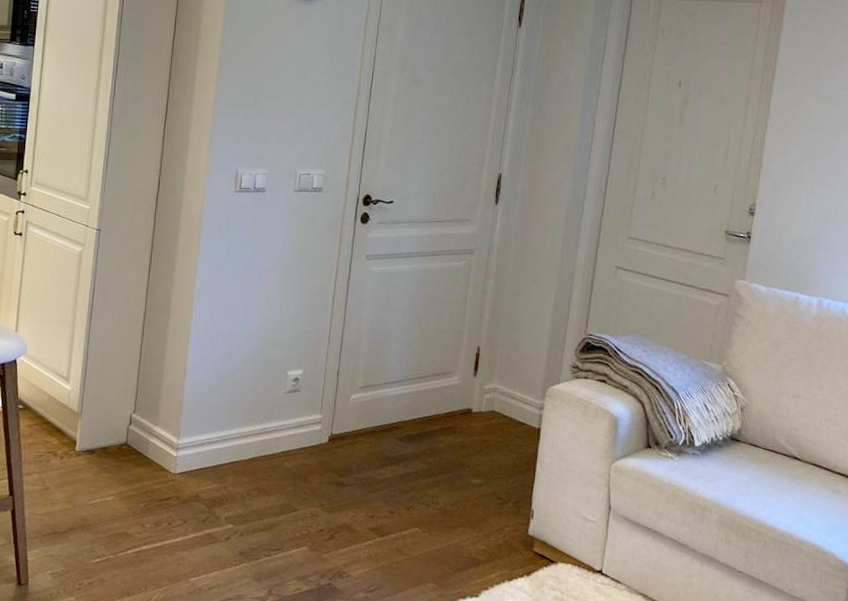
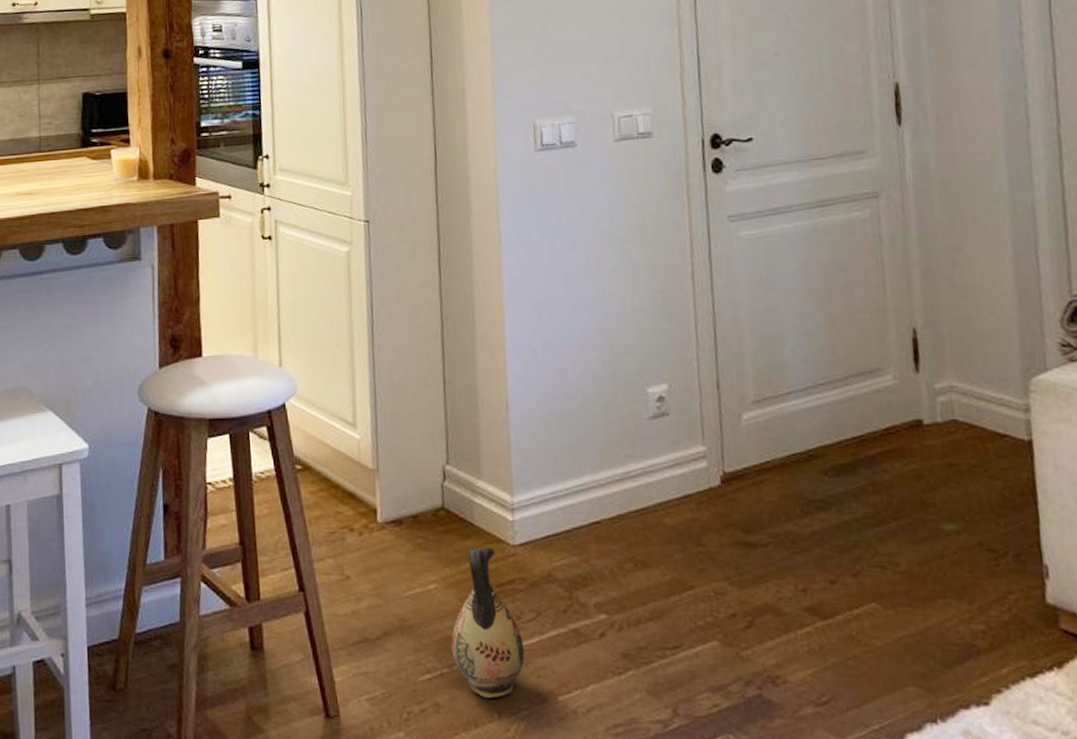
ceramic jug: none [118,472,171,577] -> present [451,546,525,698]

